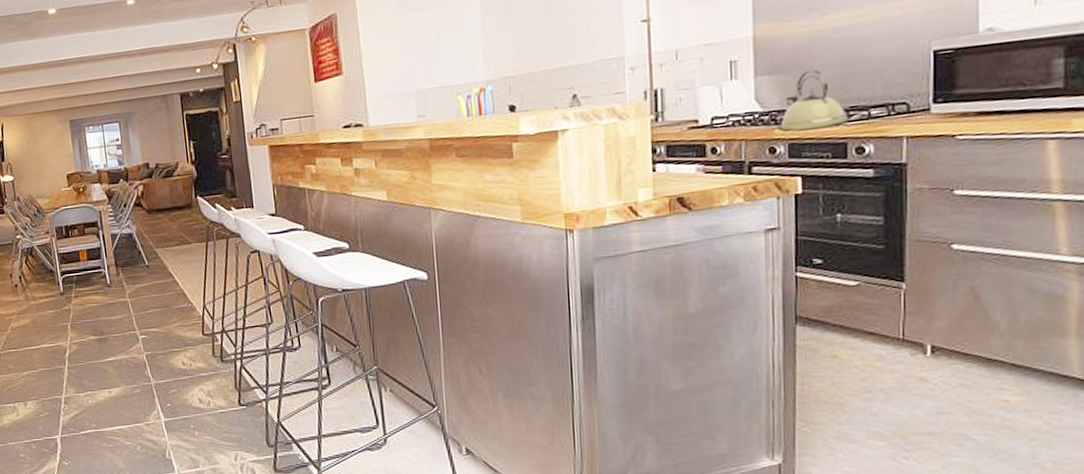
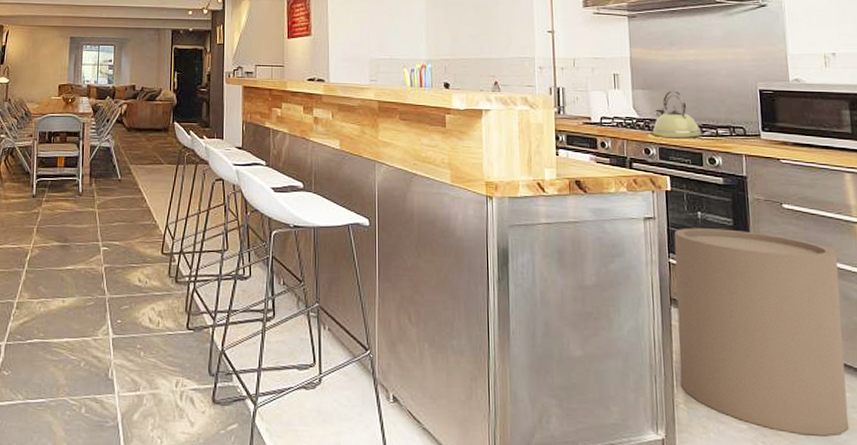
trash can: none [803,228,1025,446] -> present [673,228,849,436]

